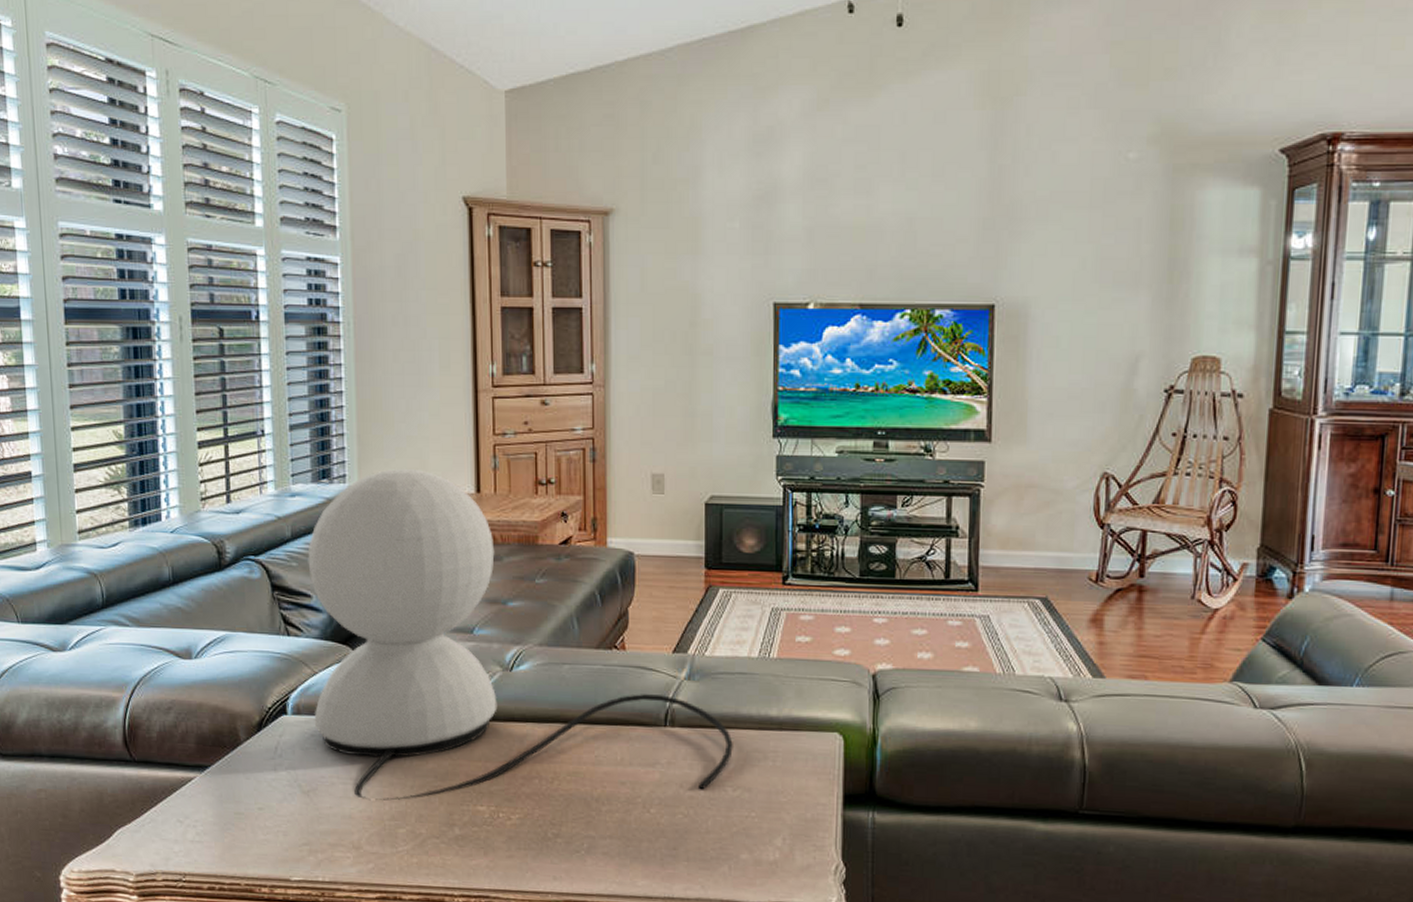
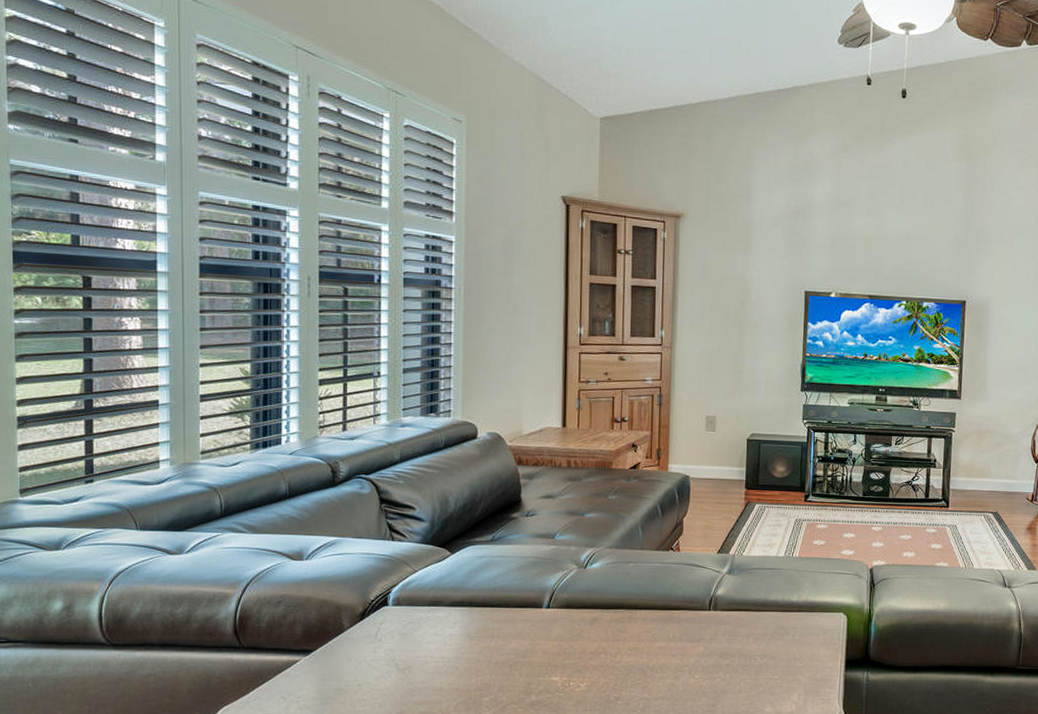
table lamp: present [308,468,733,801] -> none [412,406,762,675]

